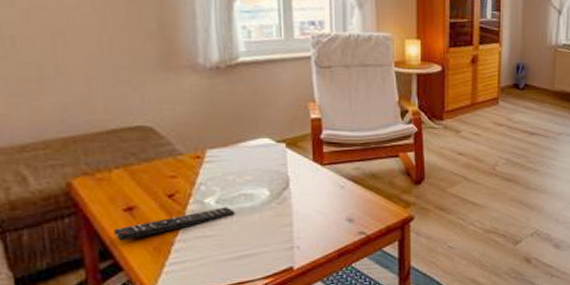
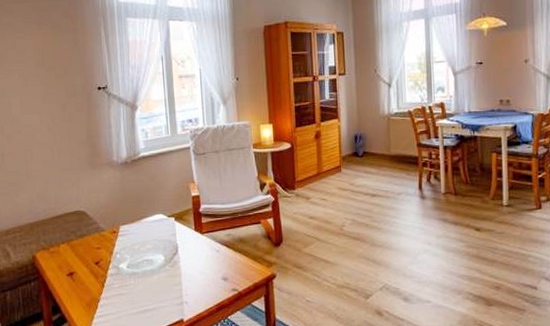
remote control: present [114,207,235,241] -> none [61,270,141,299]

